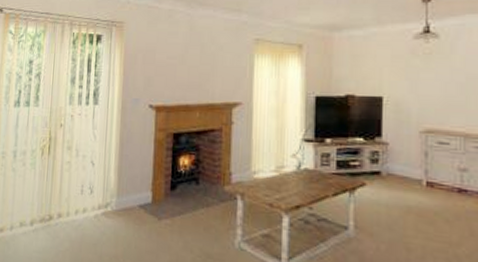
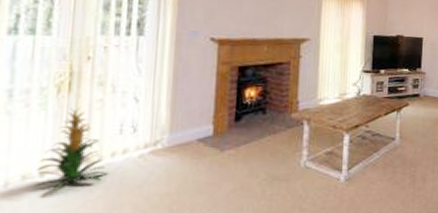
indoor plant: none [27,168,73,239] -> present [34,108,108,191]

